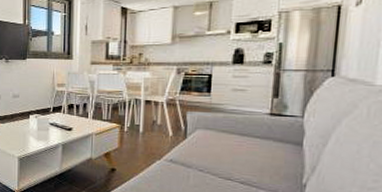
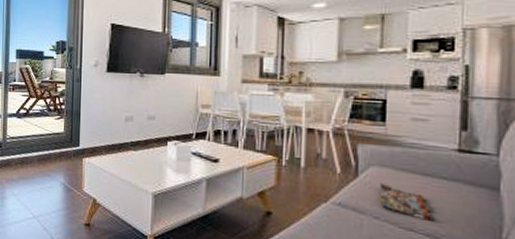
magazine: none [204,143,248,172] -> present [379,183,434,221]

